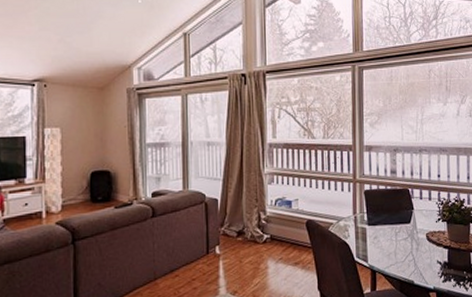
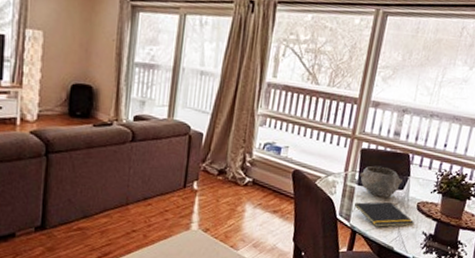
bowl: none [368,204,408,234] -> present [360,165,403,197]
notepad: none [368,236,428,263] -> present [352,201,415,227]

